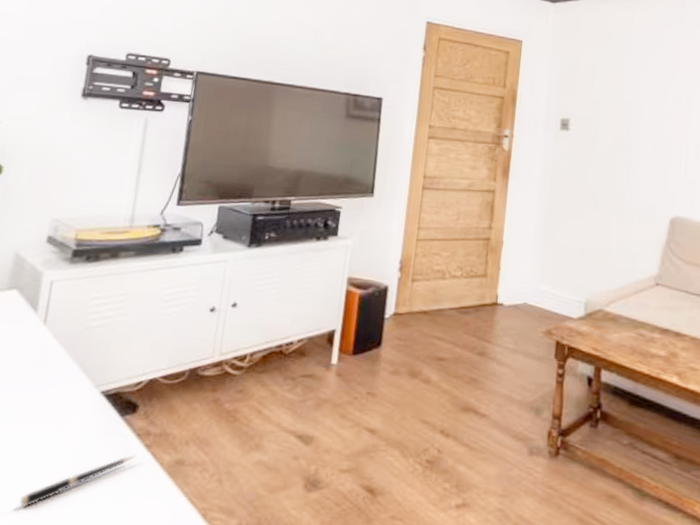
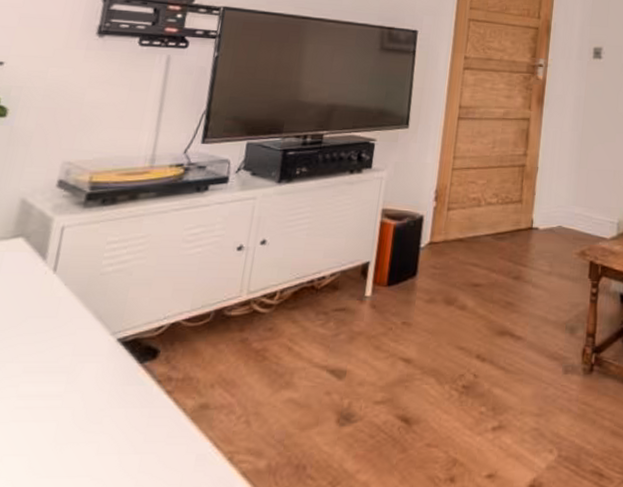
pen: present [19,455,137,508] -> none [25,403,158,467]

